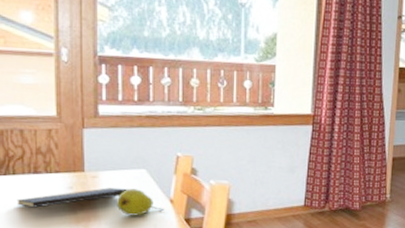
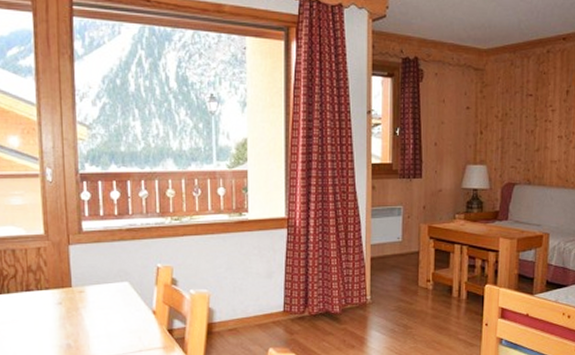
notepad: present [16,188,129,208] -> none [11,302,114,325]
fruit: present [116,188,165,216] -> none [102,302,148,329]

